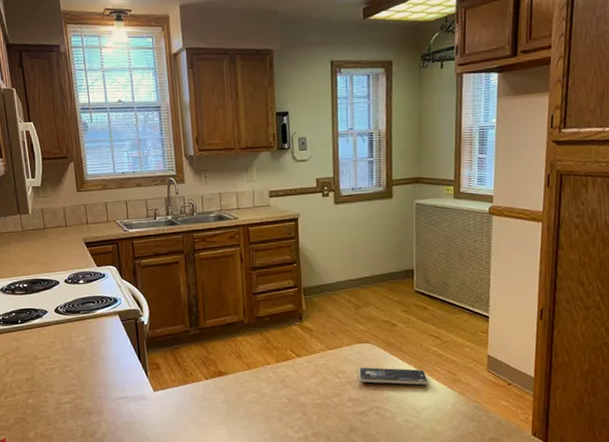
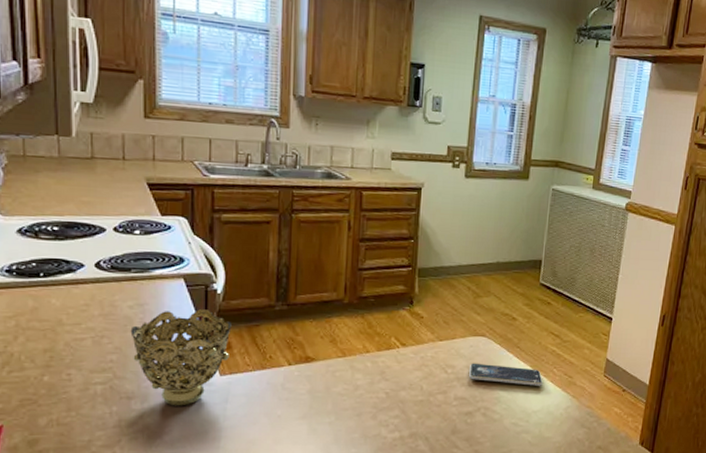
decorative bowl: none [84,338,159,418] -> present [130,309,232,406]

